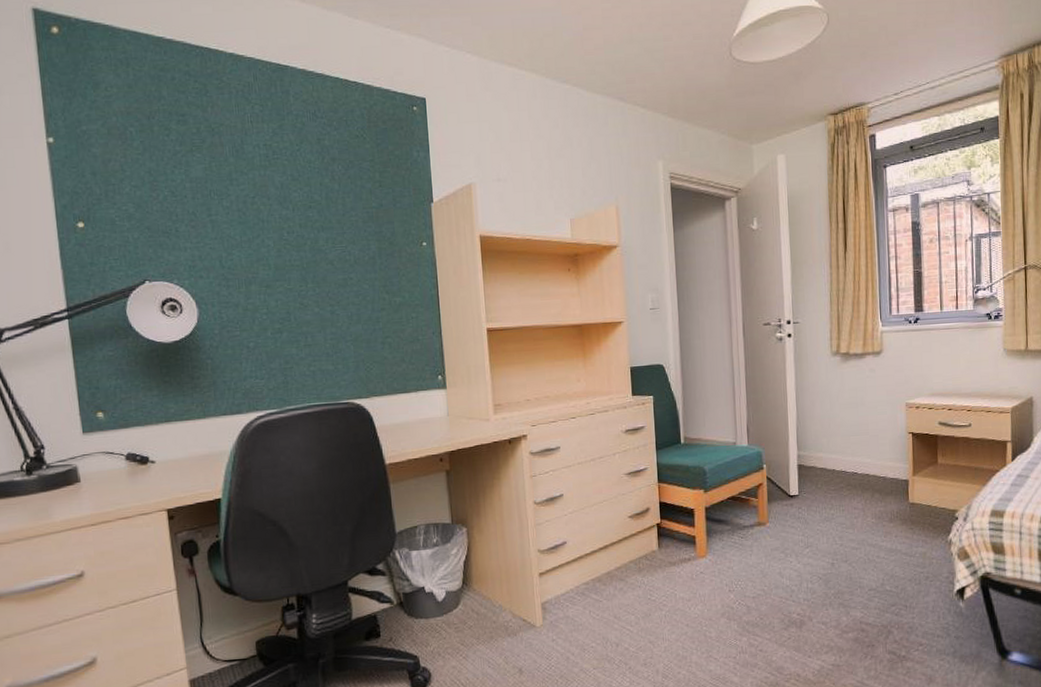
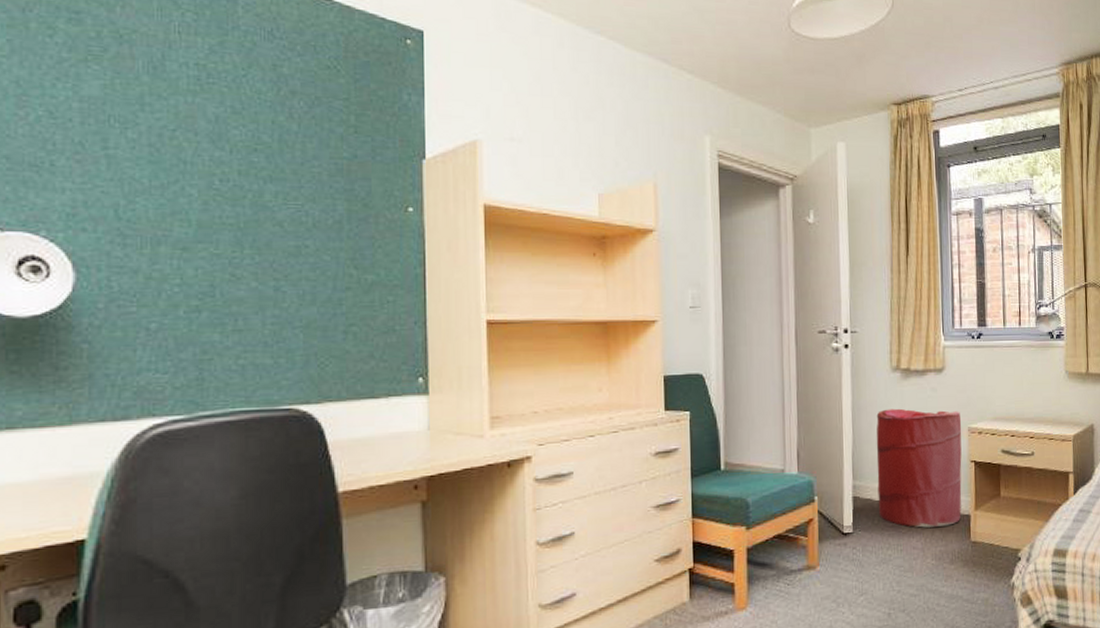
laundry hamper: none [818,388,900,491] -> present [876,408,962,528]

